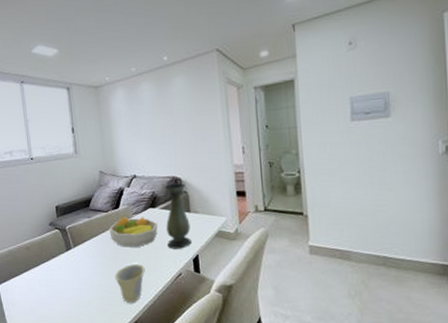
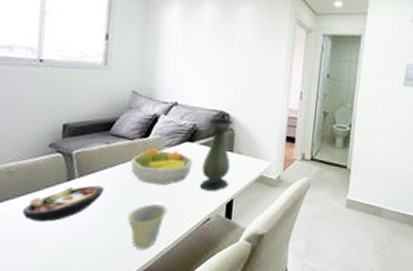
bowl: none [40,252,94,285] -> present [21,185,104,222]

